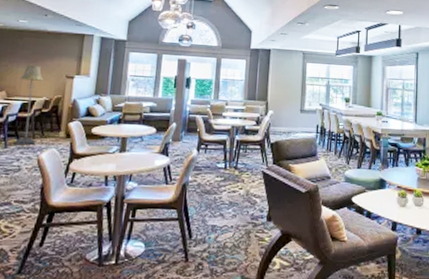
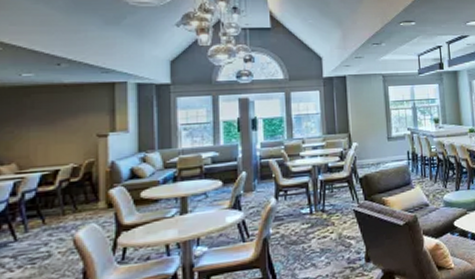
floor lamp: present [15,64,43,145] -> none [34,126,68,227]

